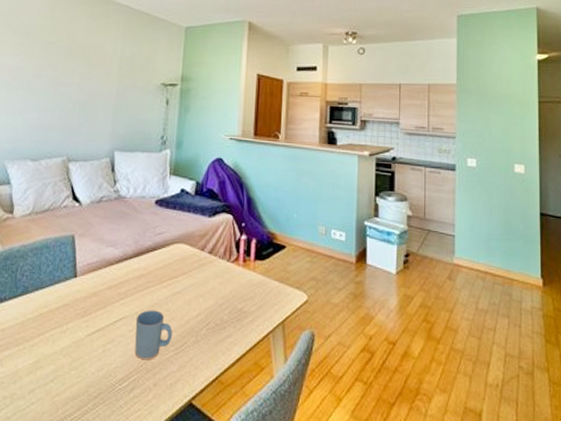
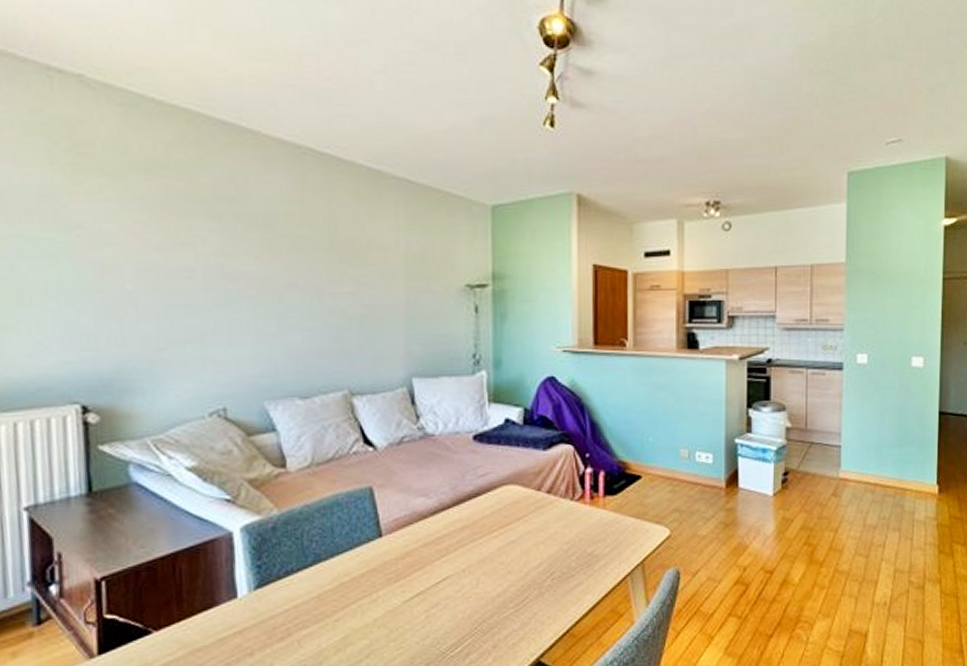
mug: present [134,310,173,360] -> none [463,564,510,622]

